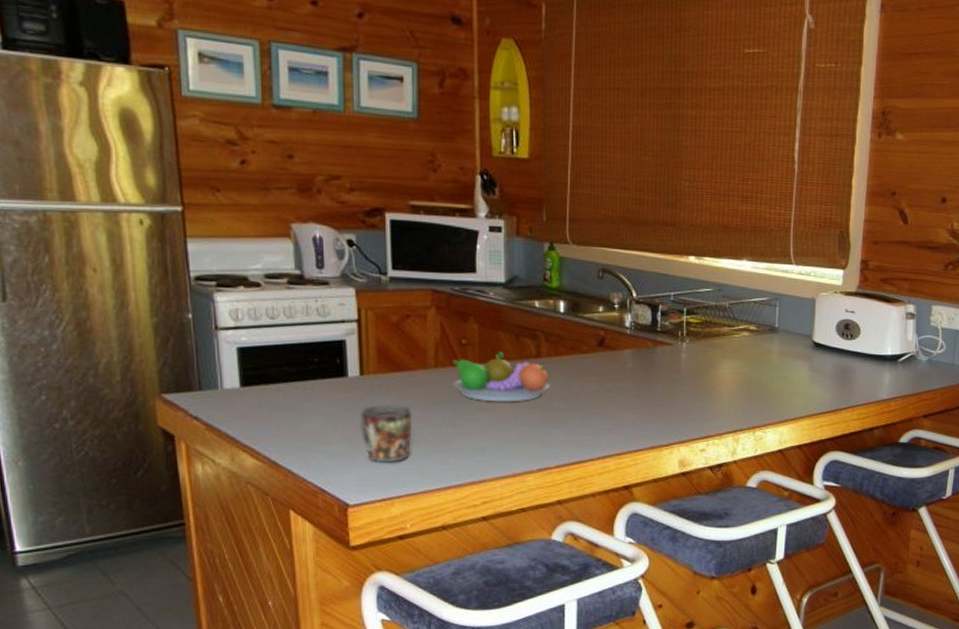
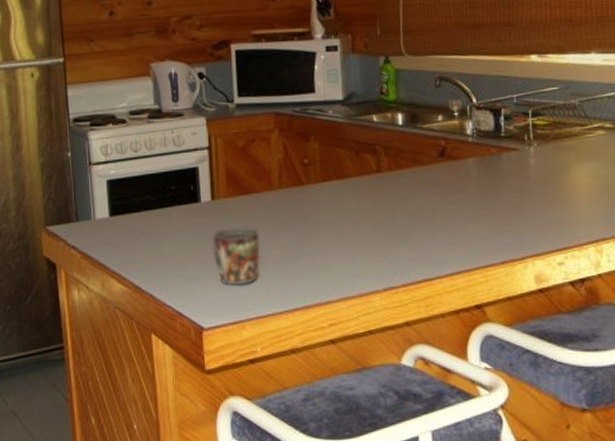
fruit bowl: present [452,352,551,402] -> none [295,169,393,221]

